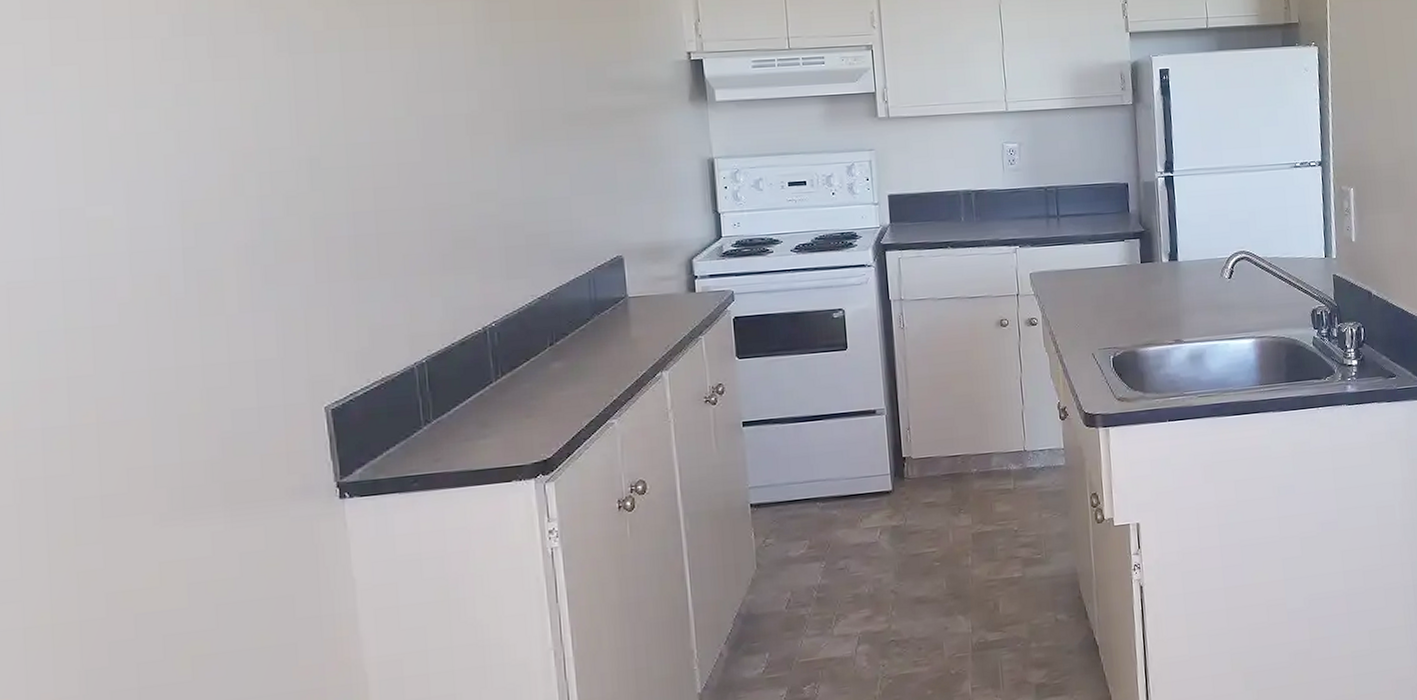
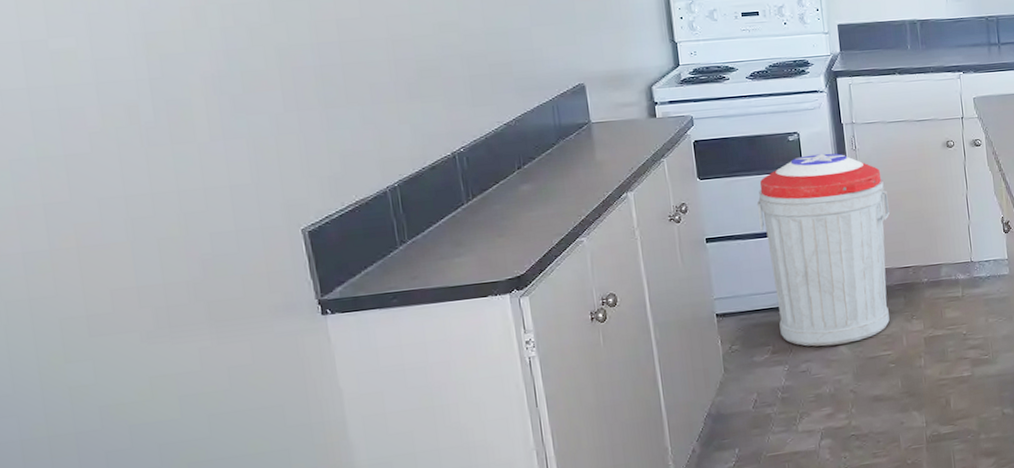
trash can: none [797,331,938,542] -> present [756,153,890,347]

